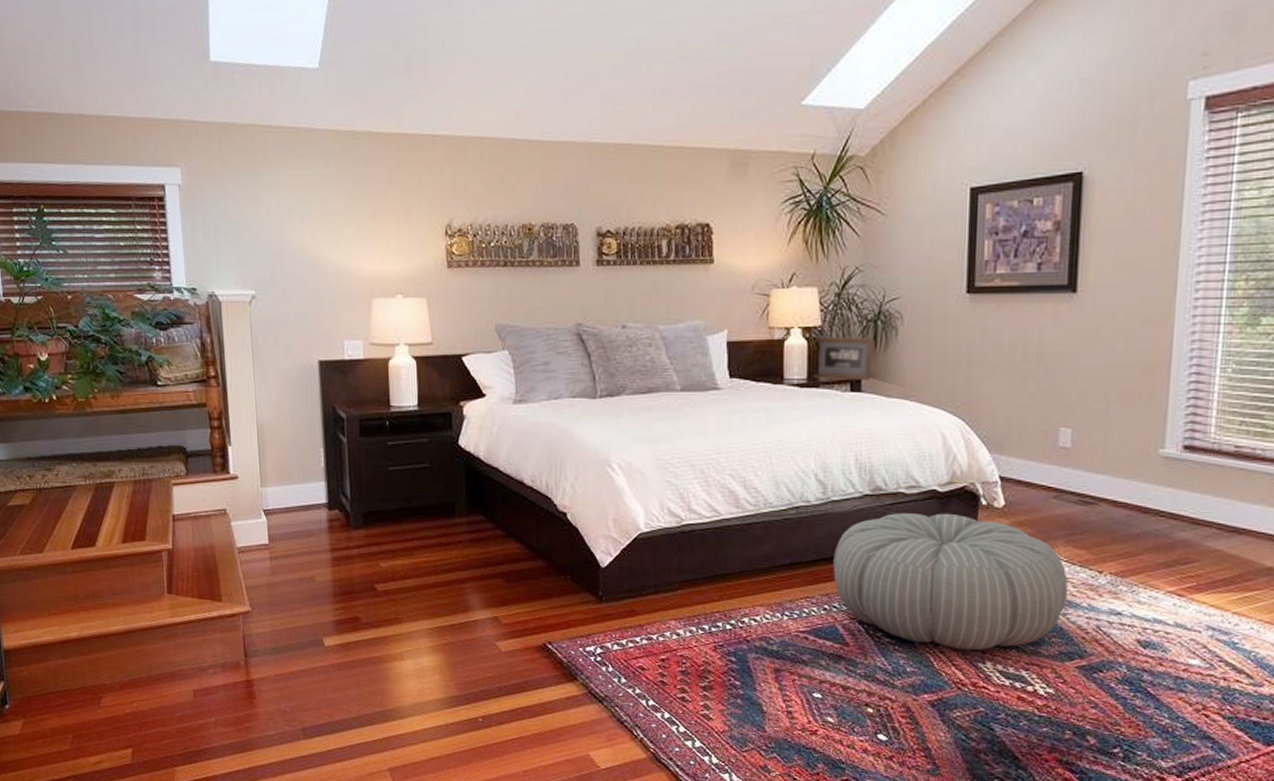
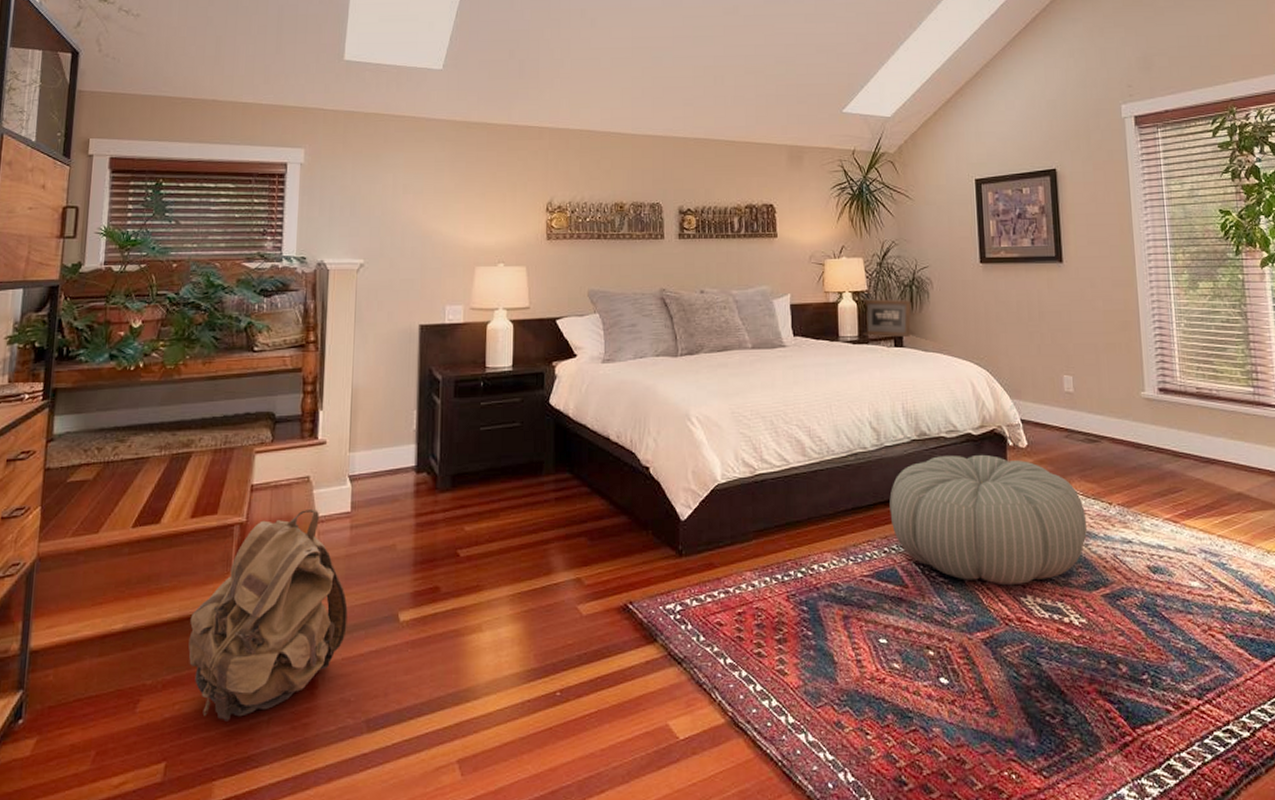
backpack: none [135,540,277,720] -> present [188,510,348,722]

